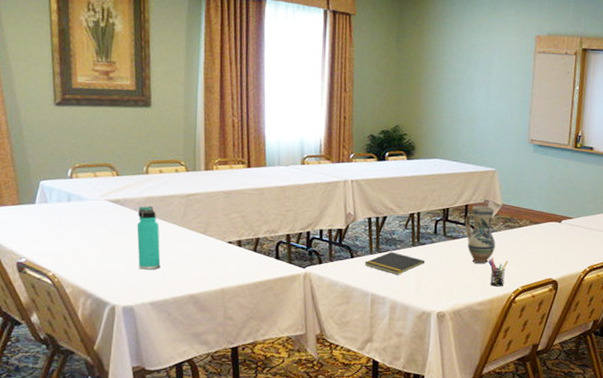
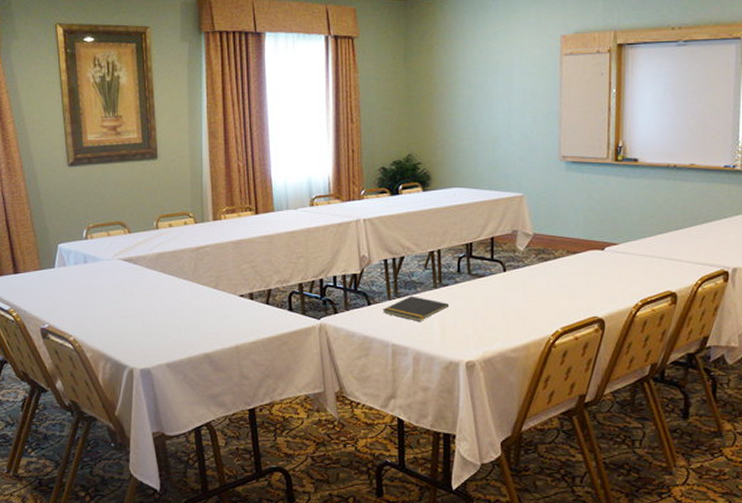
thermos bottle: present [136,206,161,270] -> none [150,263,175,330]
pitcher: present [464,205,495,264] -> none [491,237,528,303]
pen holder: present [487,257,509,287] -> none [520,296,545,329]

